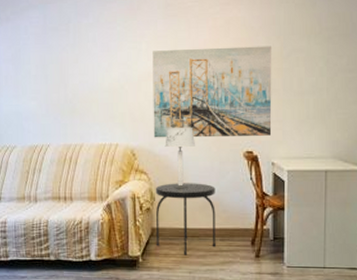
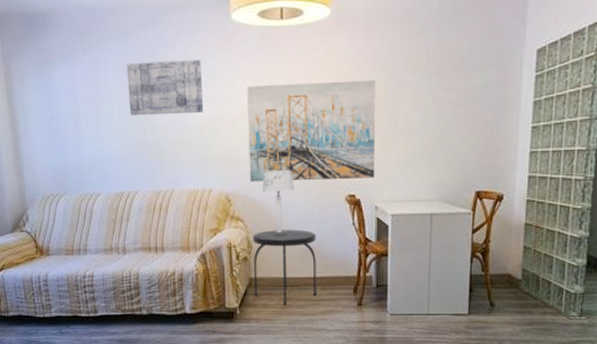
wall art: none [44,27,113,77] -> present [126,59,204,116]

